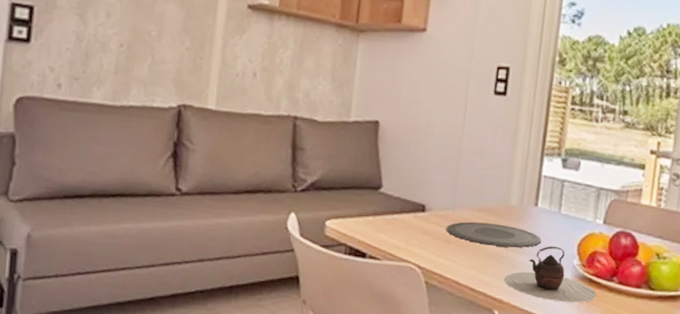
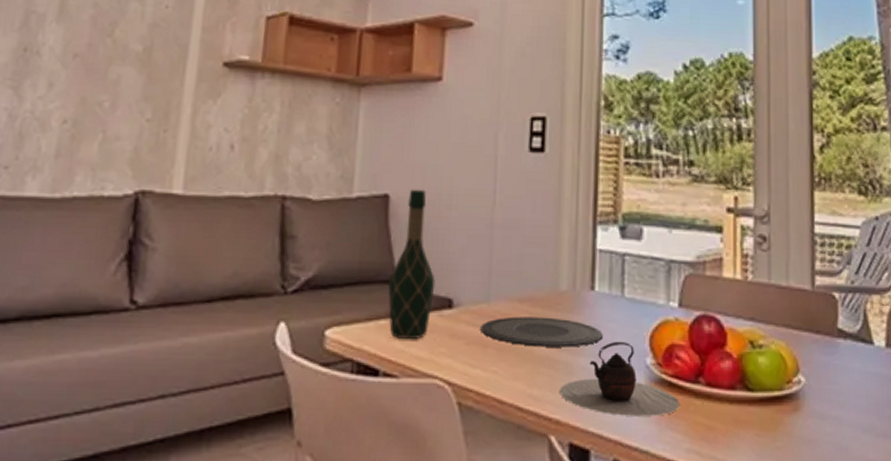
wine bottle: none [375,118,413,233] -> present [388,189,436,339]

